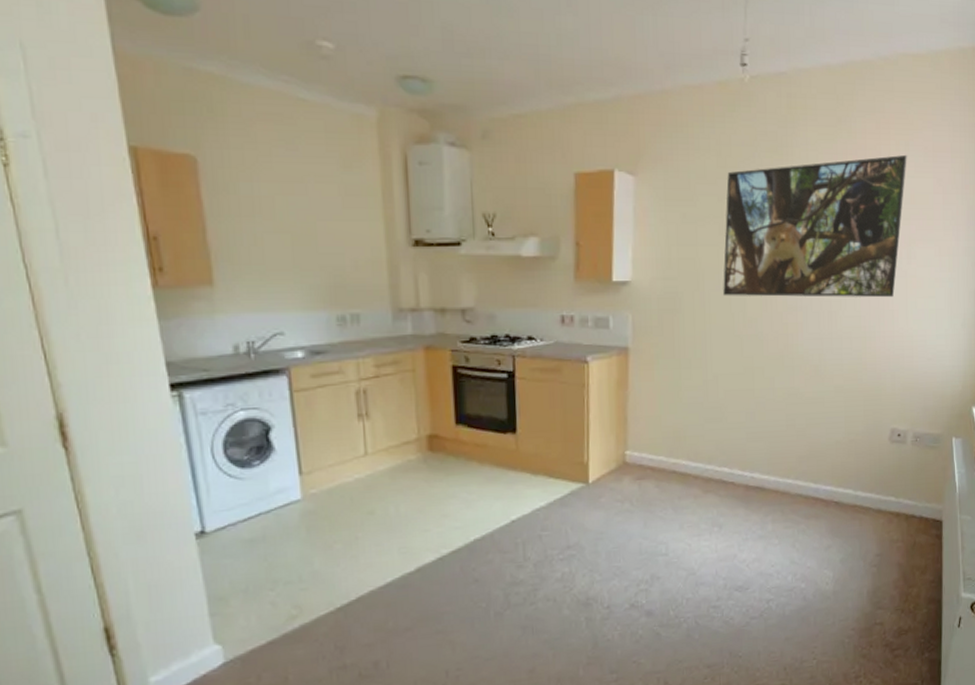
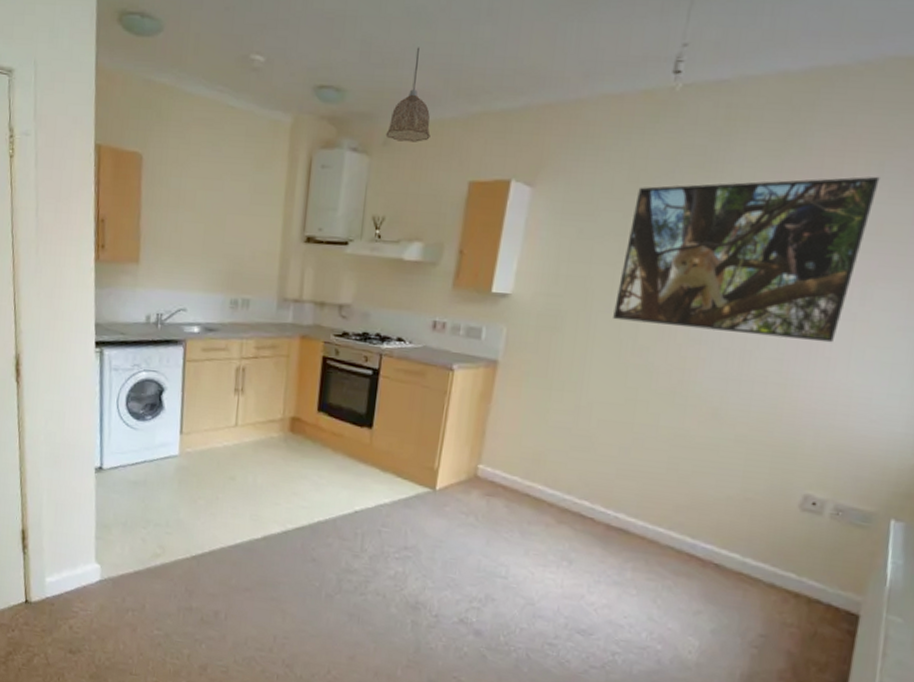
pendant lamp: none [483,36,529,135] -> present [385,47,431,142]

